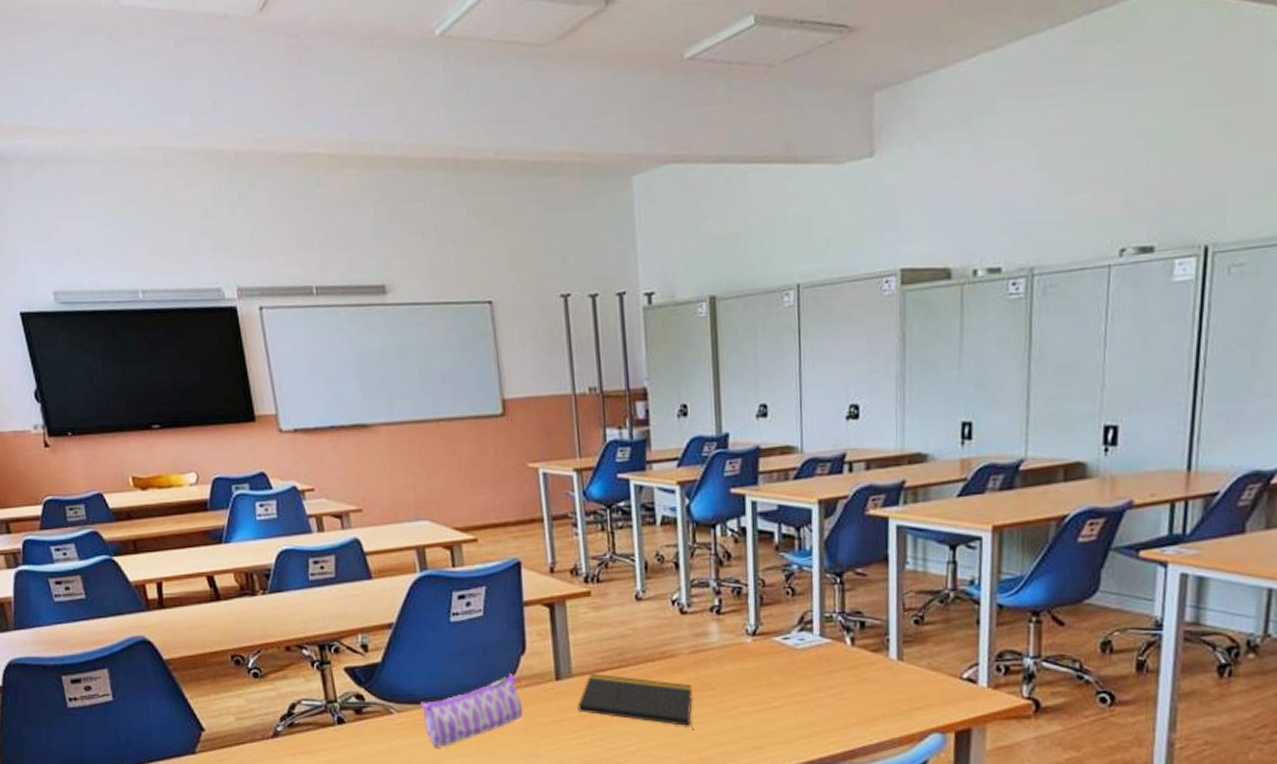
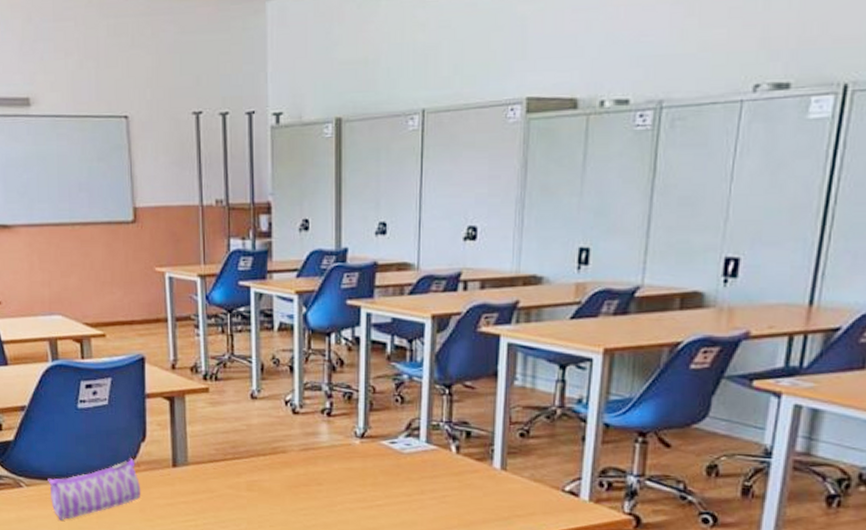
notepad: present [577,673,693,729] -> none [192,462,300,520]

